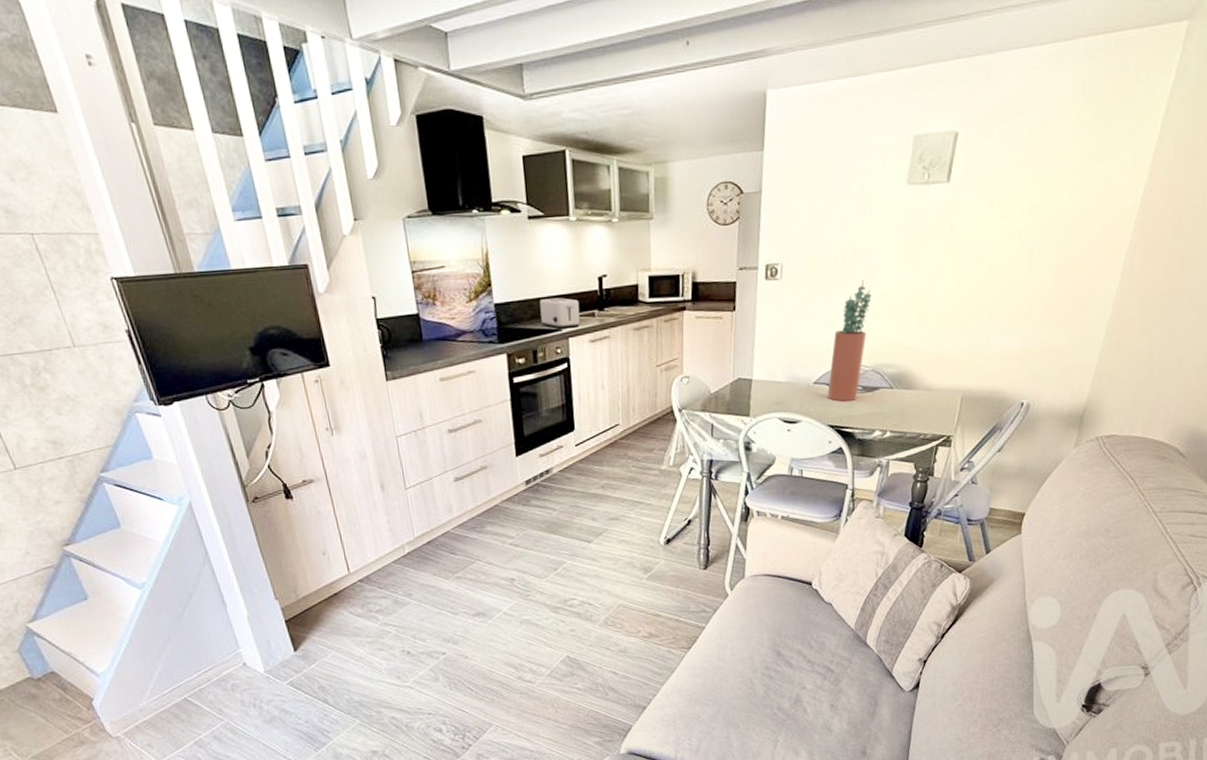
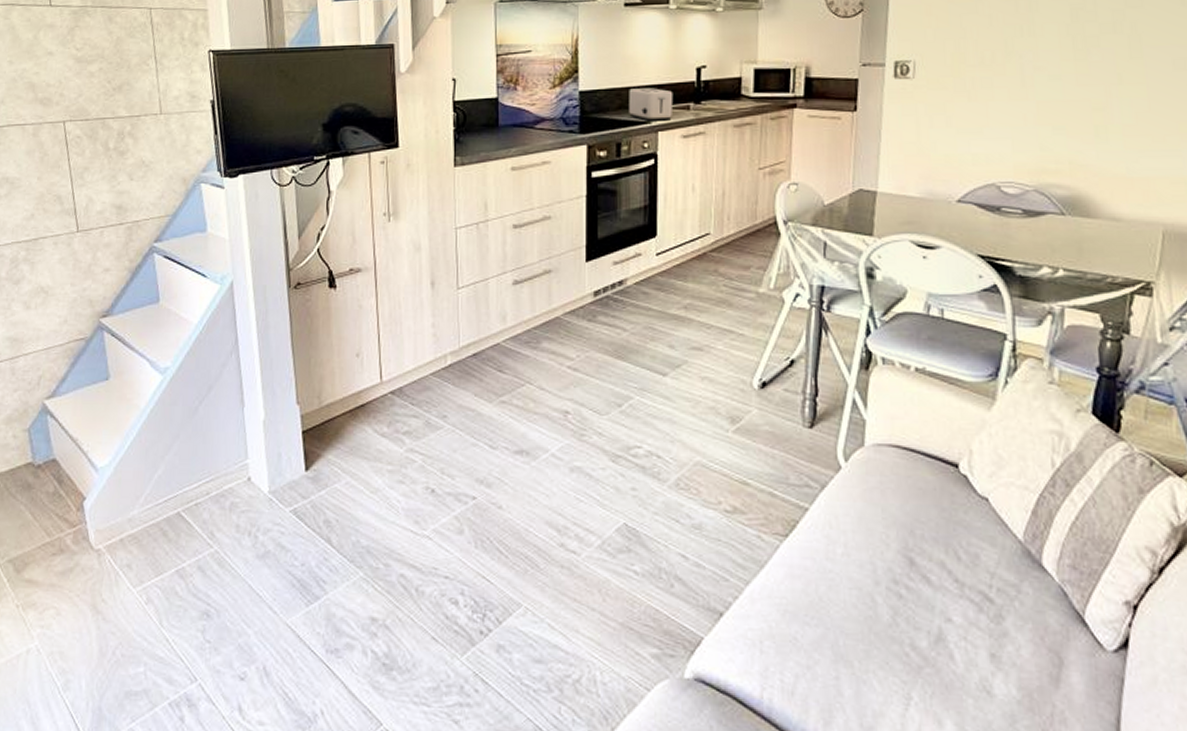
vase: present [827,280,872,402] -> none [975,83,1031,226]

